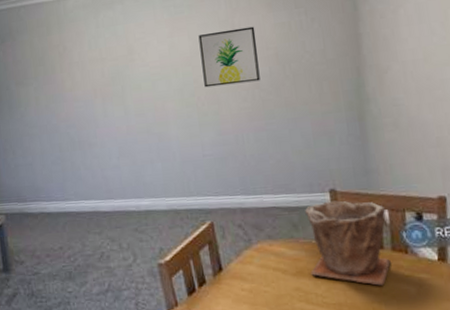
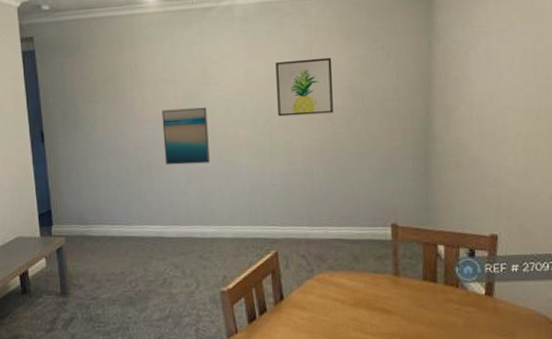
wall art: none [90,83,140,141] -> present [162,107,210,165]
plant pot: present [305,200,391,286] -> none [367,235,442,317]

